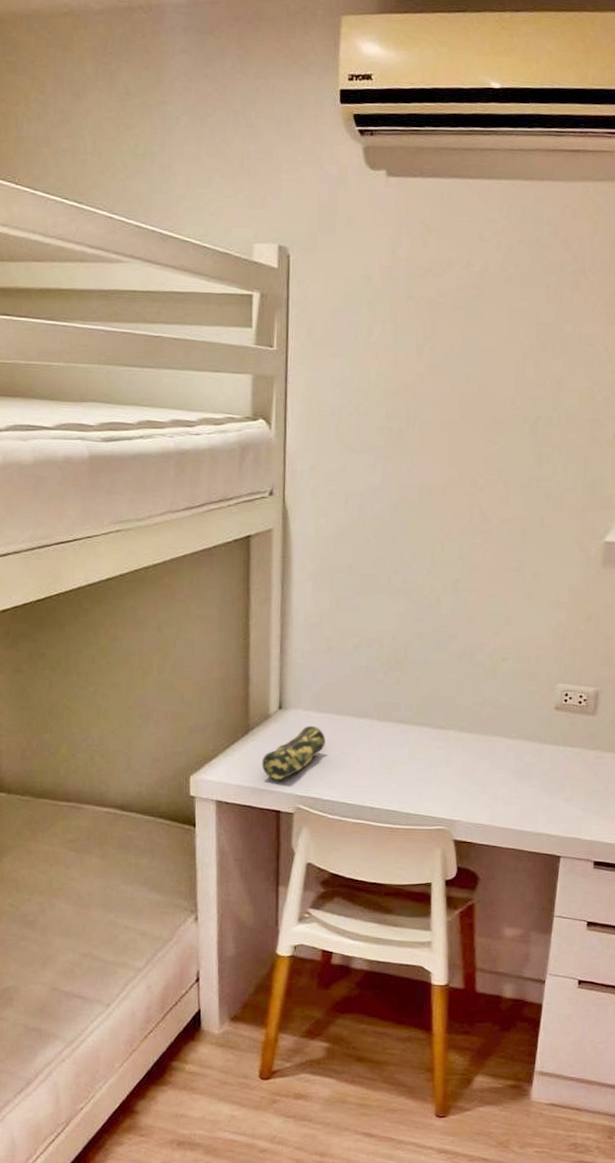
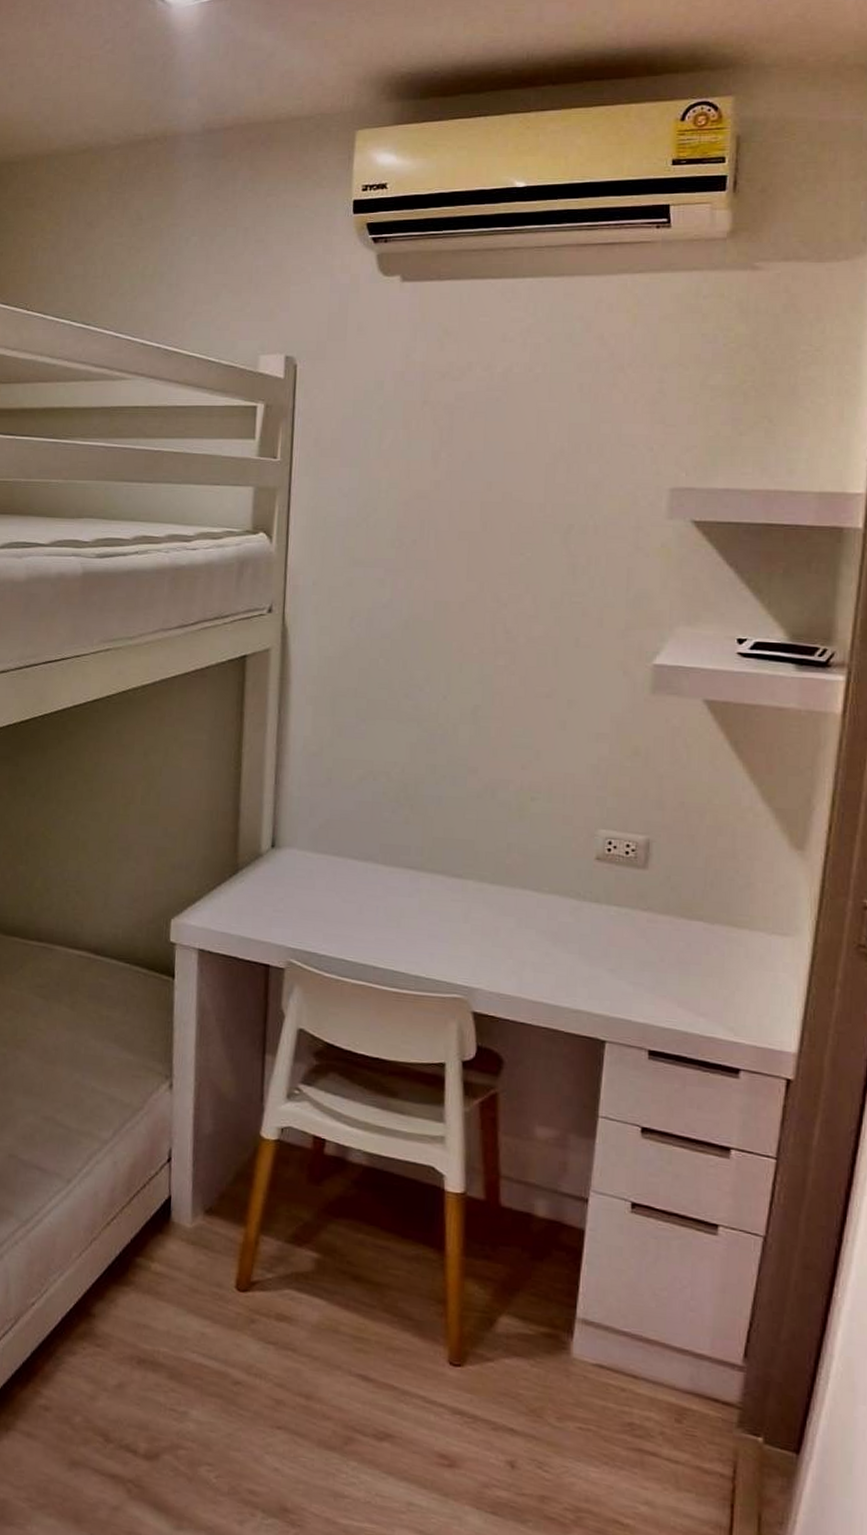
pencil case: present [261,725,326,780] -> none [250,867,323,929]

